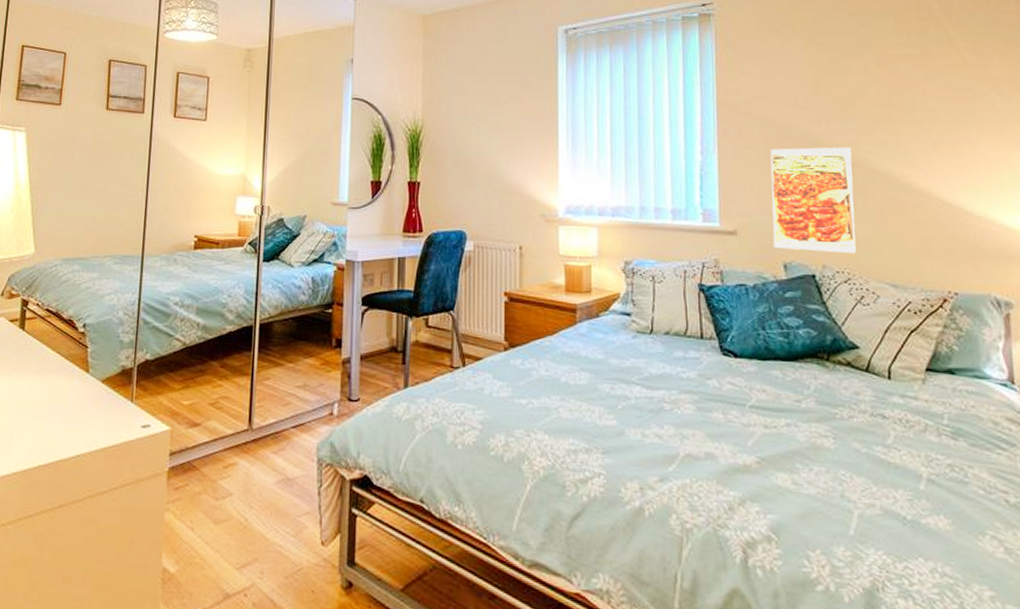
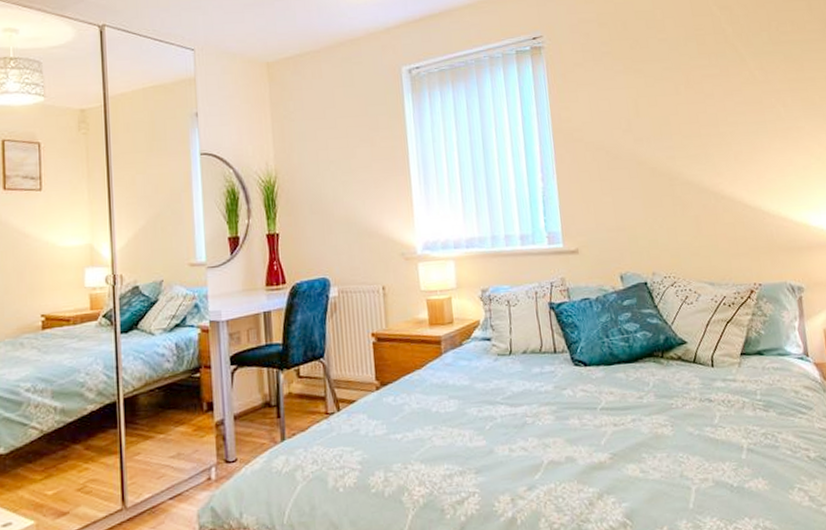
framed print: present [770,146,857,254] -> none [602,162,679,262]

